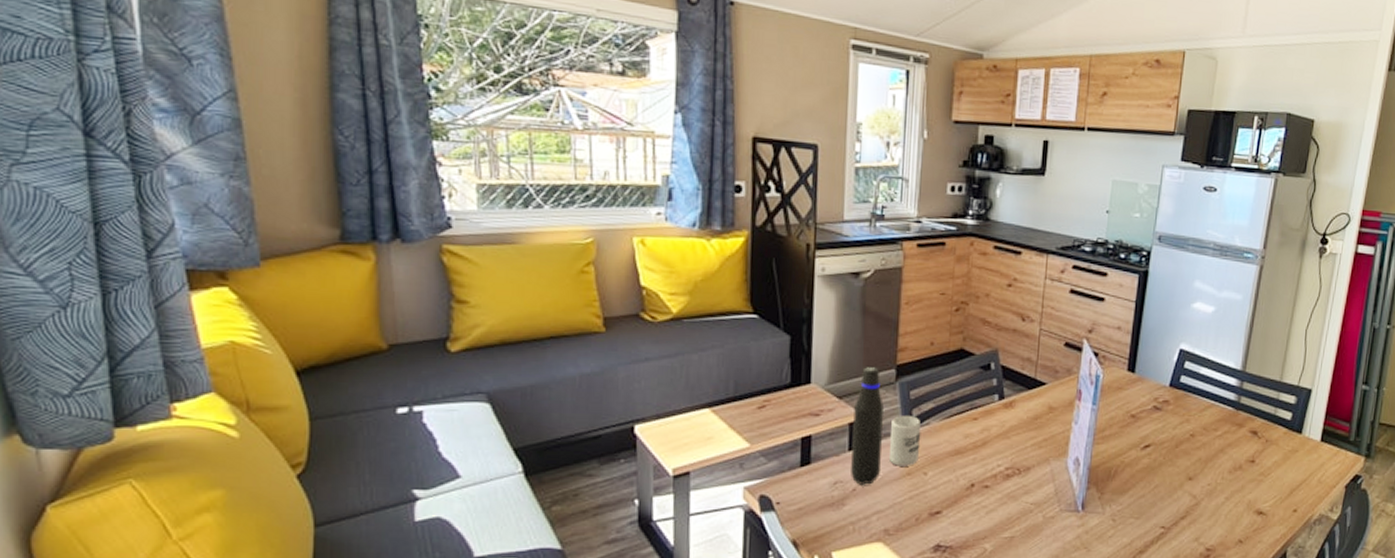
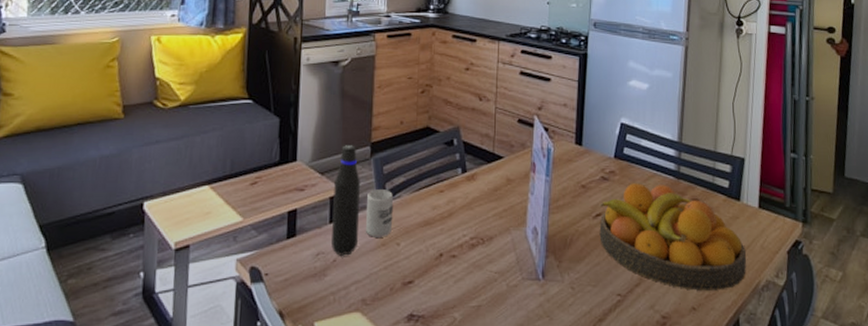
fruit bowl: none [1146,414,1302,525] -> present [599,183,746,292]

